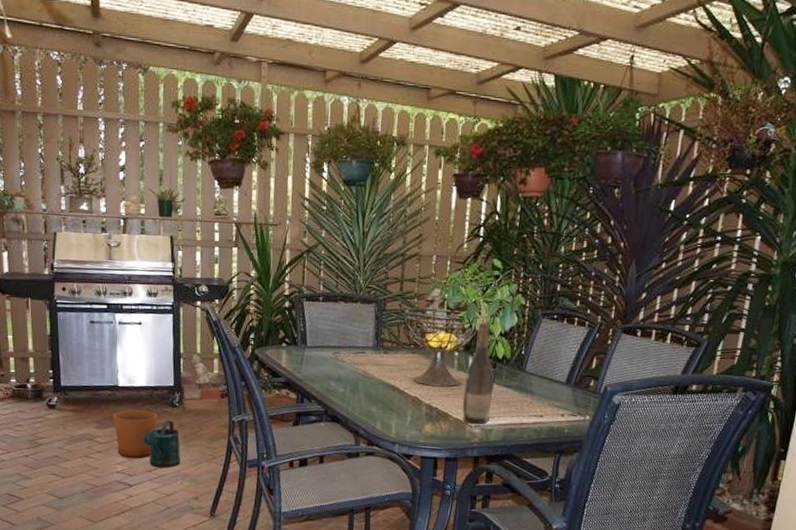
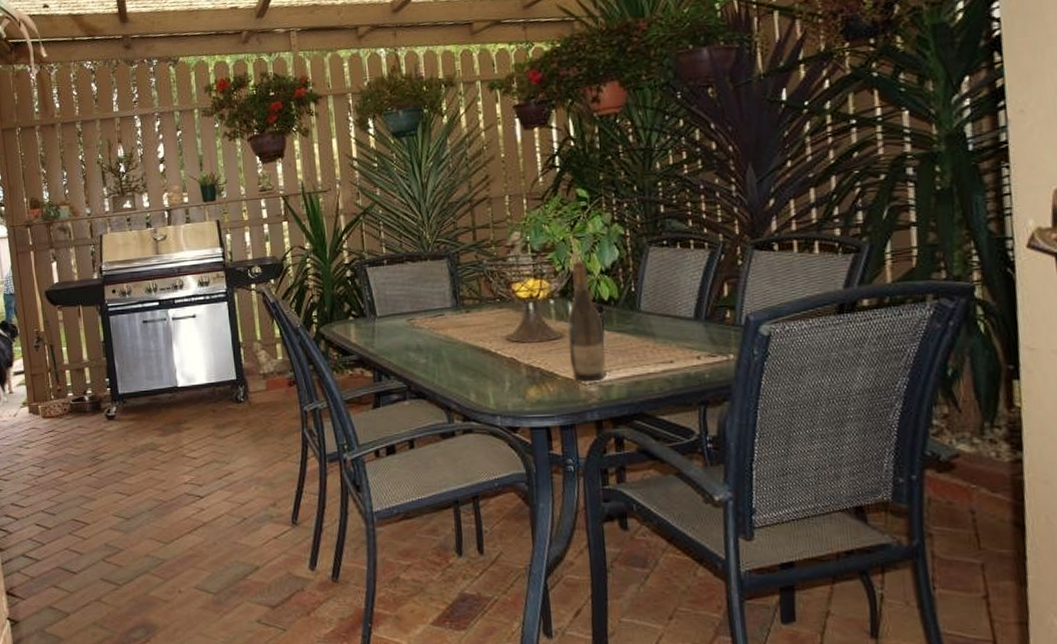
planter: present [113,410,158,459] -> none [176,410,223,466]
watering can: present [142,420,181,469] -> none [208,418,253,474]

